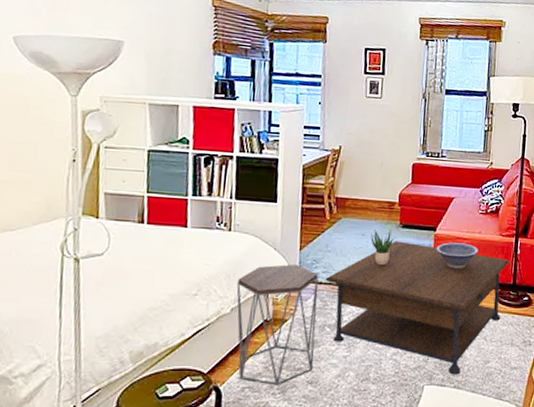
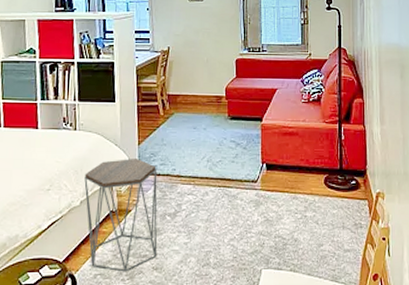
coffee table: present [325,241,510,375] -> none [163,132,335,259]
potted plant: present [370,229,395,266] -> none [202,122,224,156]
decorative bowl: present [436,242,479,268] -> none [264,131,305,155]

